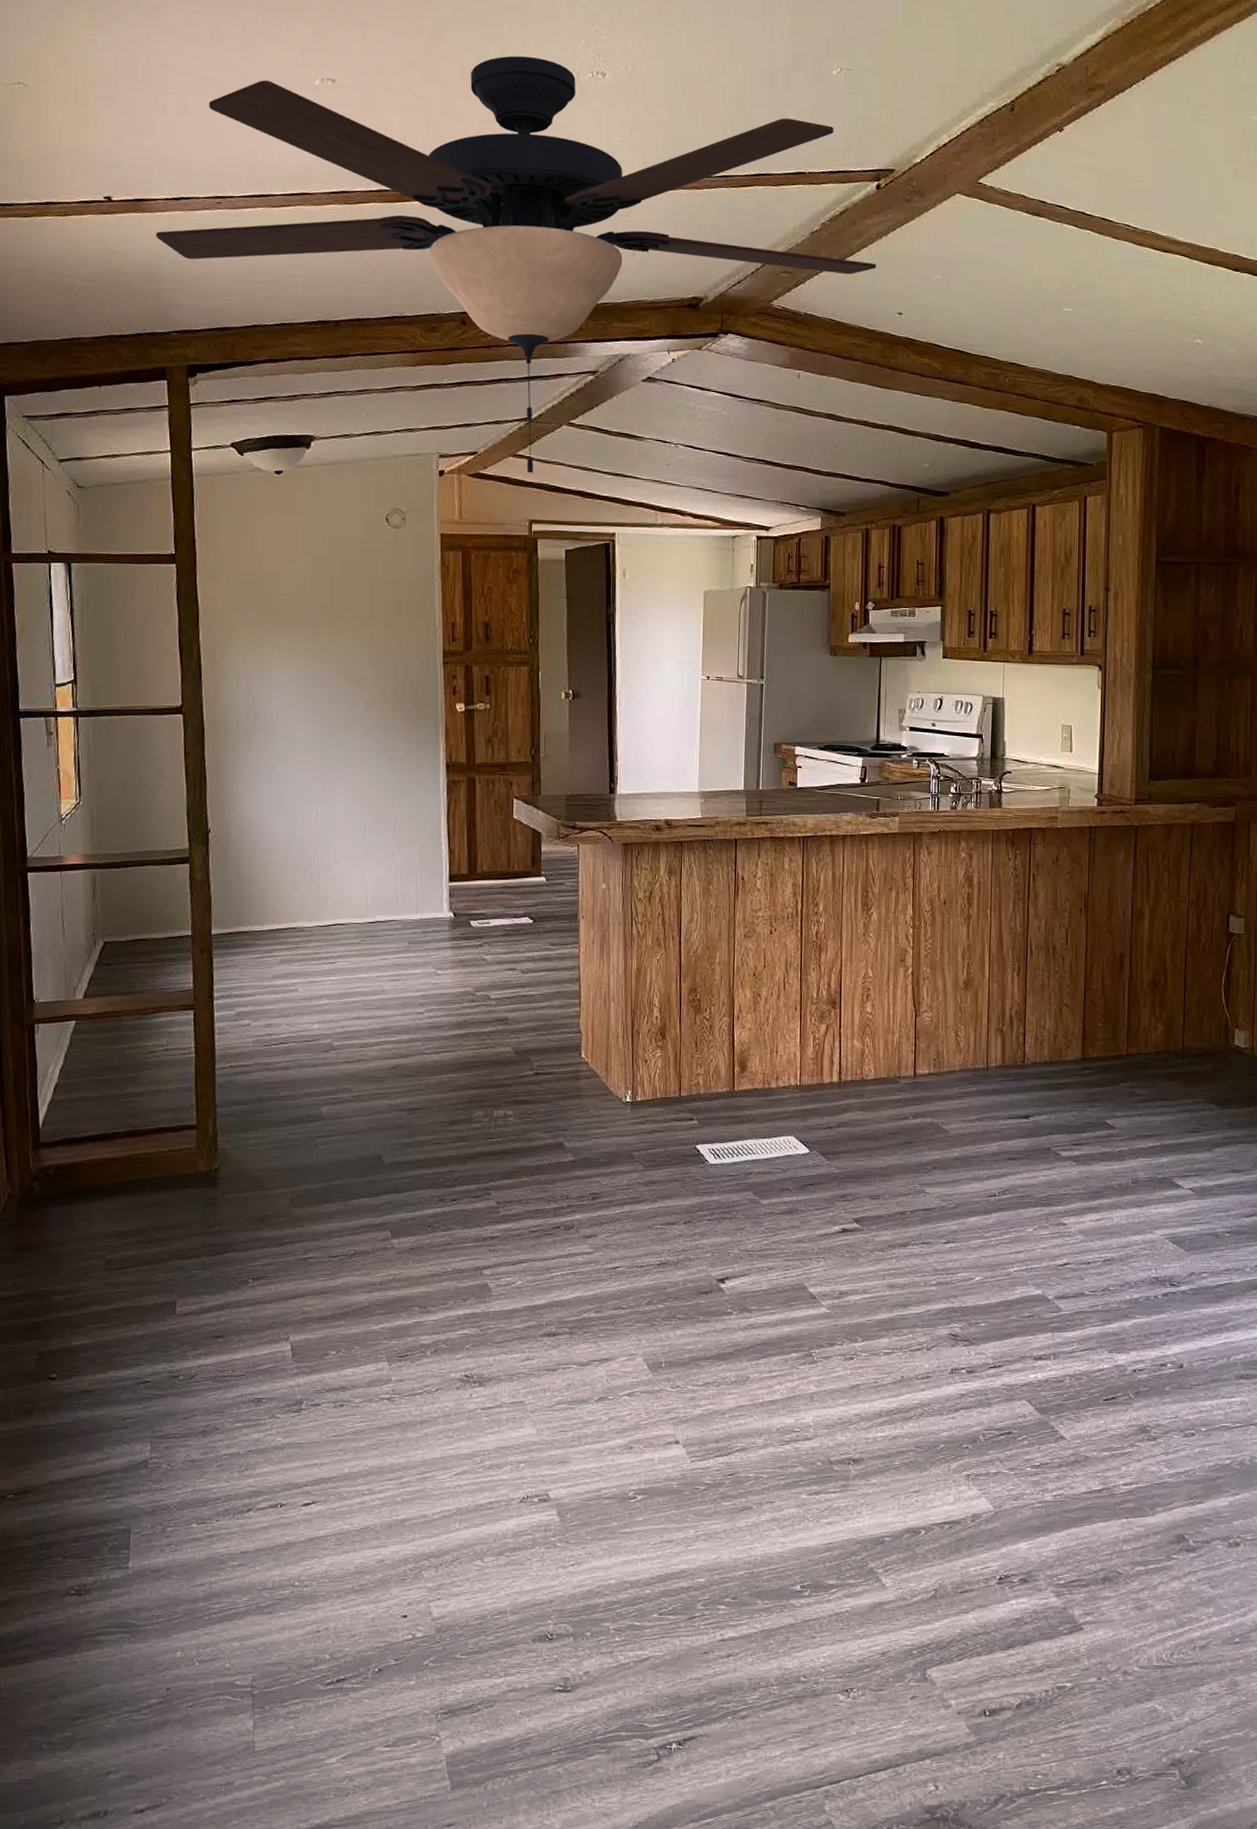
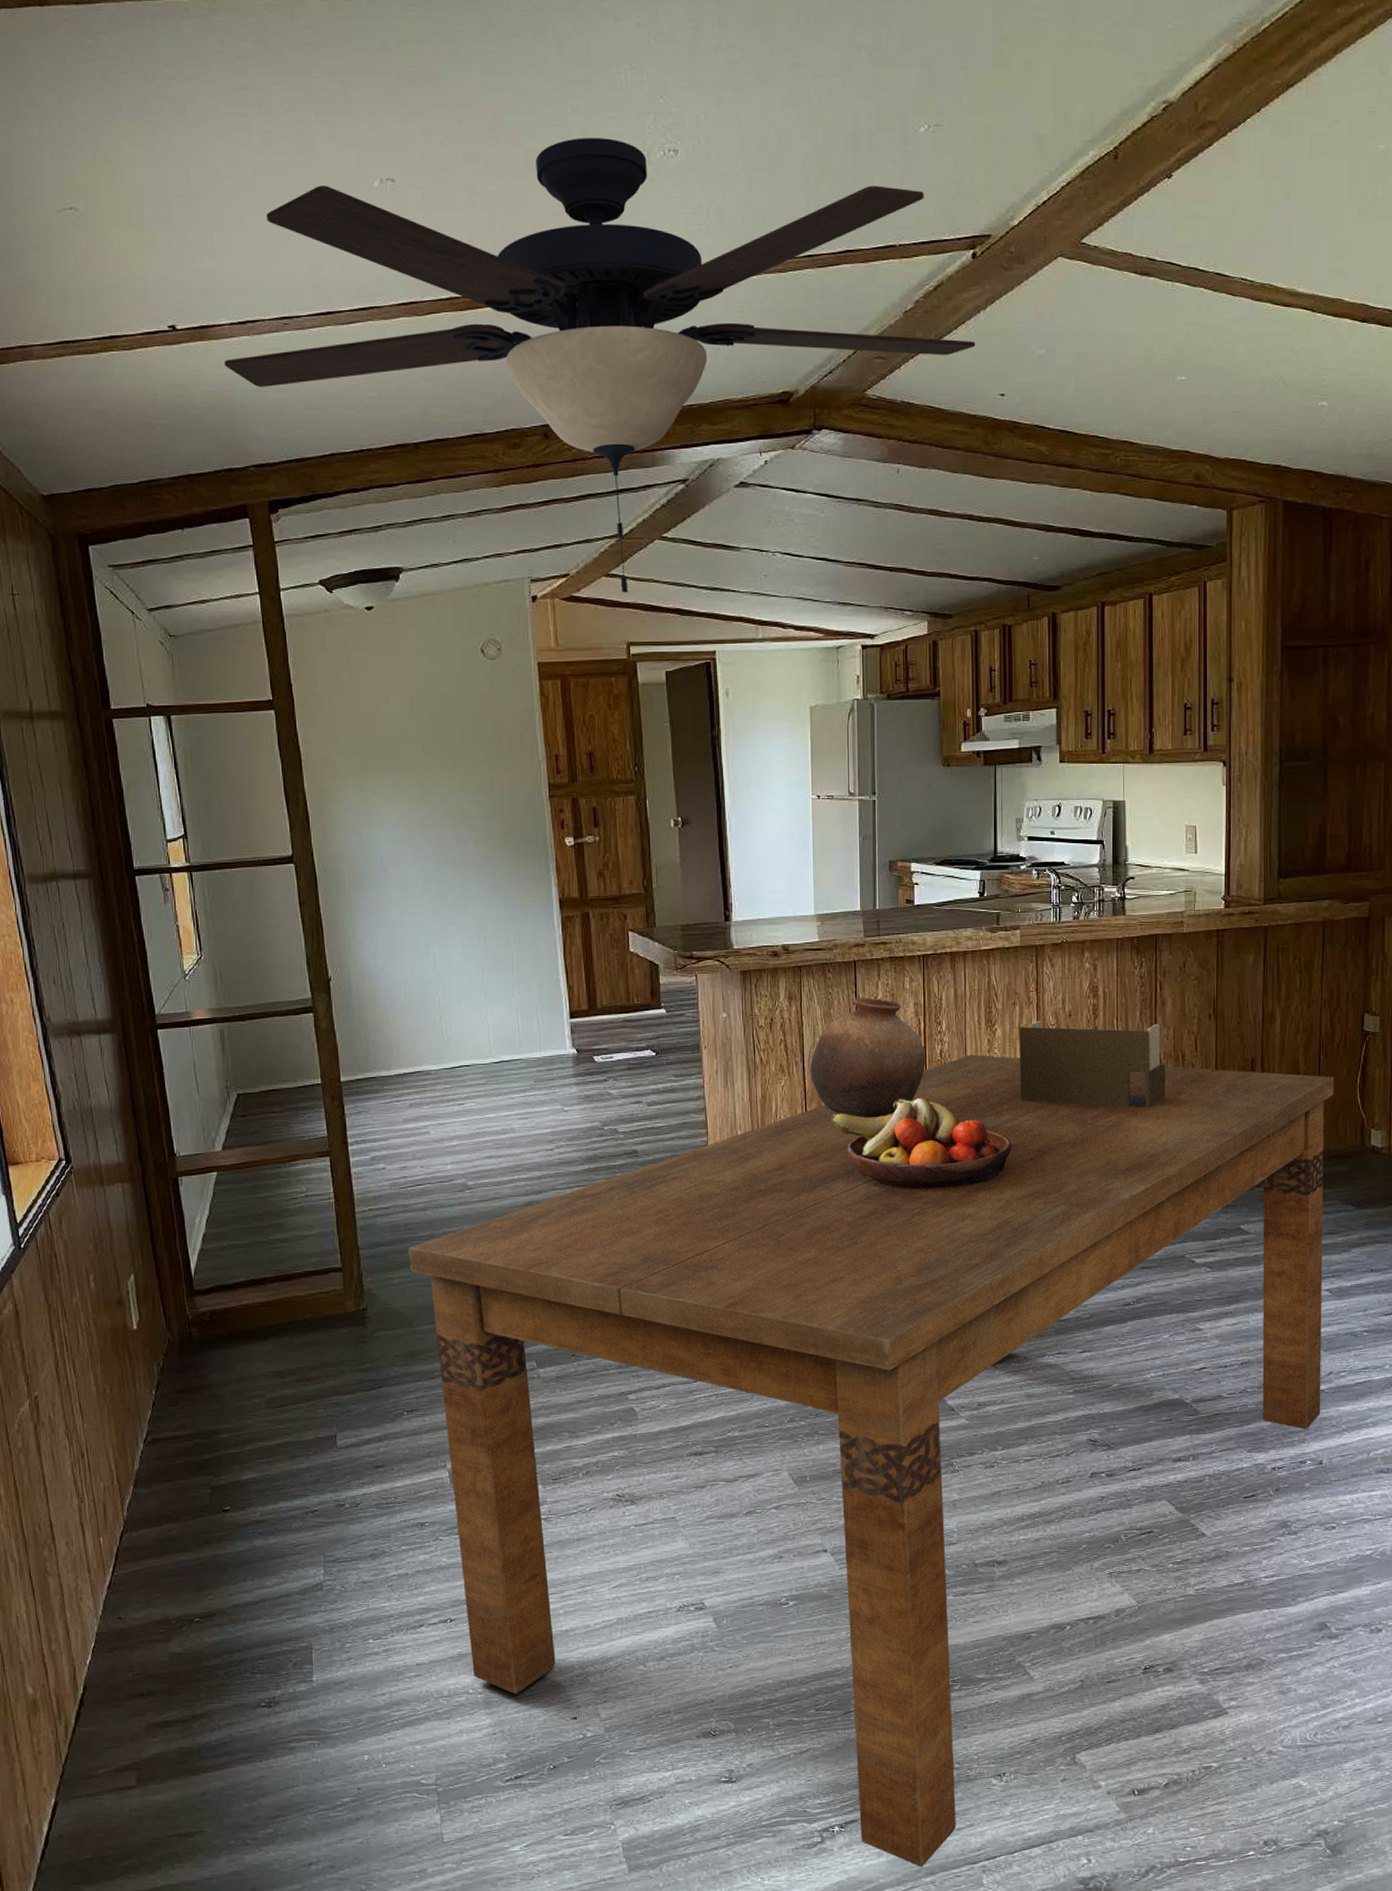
dining table: none [266,936,1200,1791] -> present [408,1054,1335,1867]
pottery: none [686,875,801,996] -> present [810,998,925,1118]
fruit bowl: none [704,977,883,1070] -> present [831,1097,1012,1189]
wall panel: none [893,906,1037,998] -> present [1019,1020,1166,1108]

